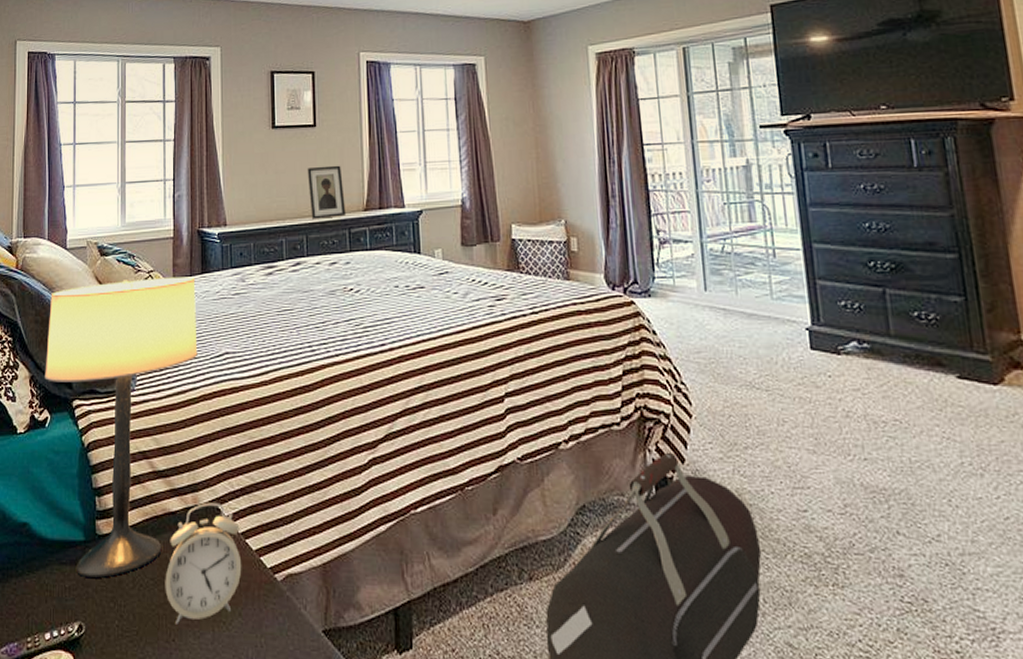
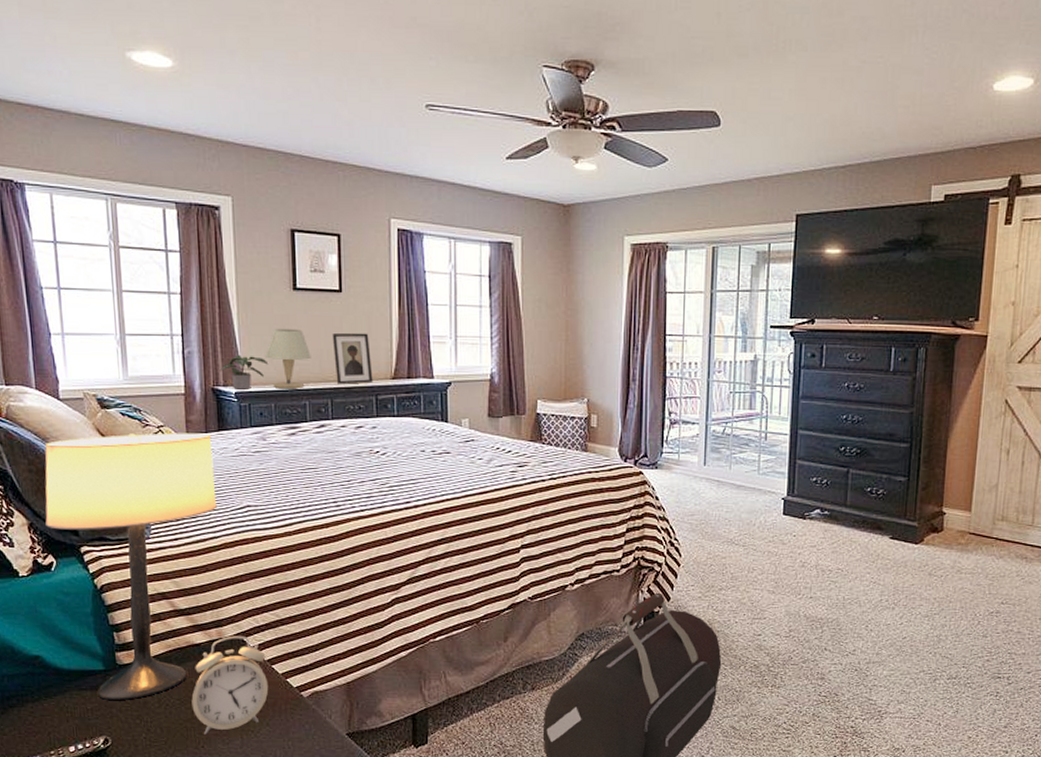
potted plant: none [206,195,249,232] -> present [221,354,269,391]
table lamp: none [246,166,288,227] -> present [265,328,311,389]

